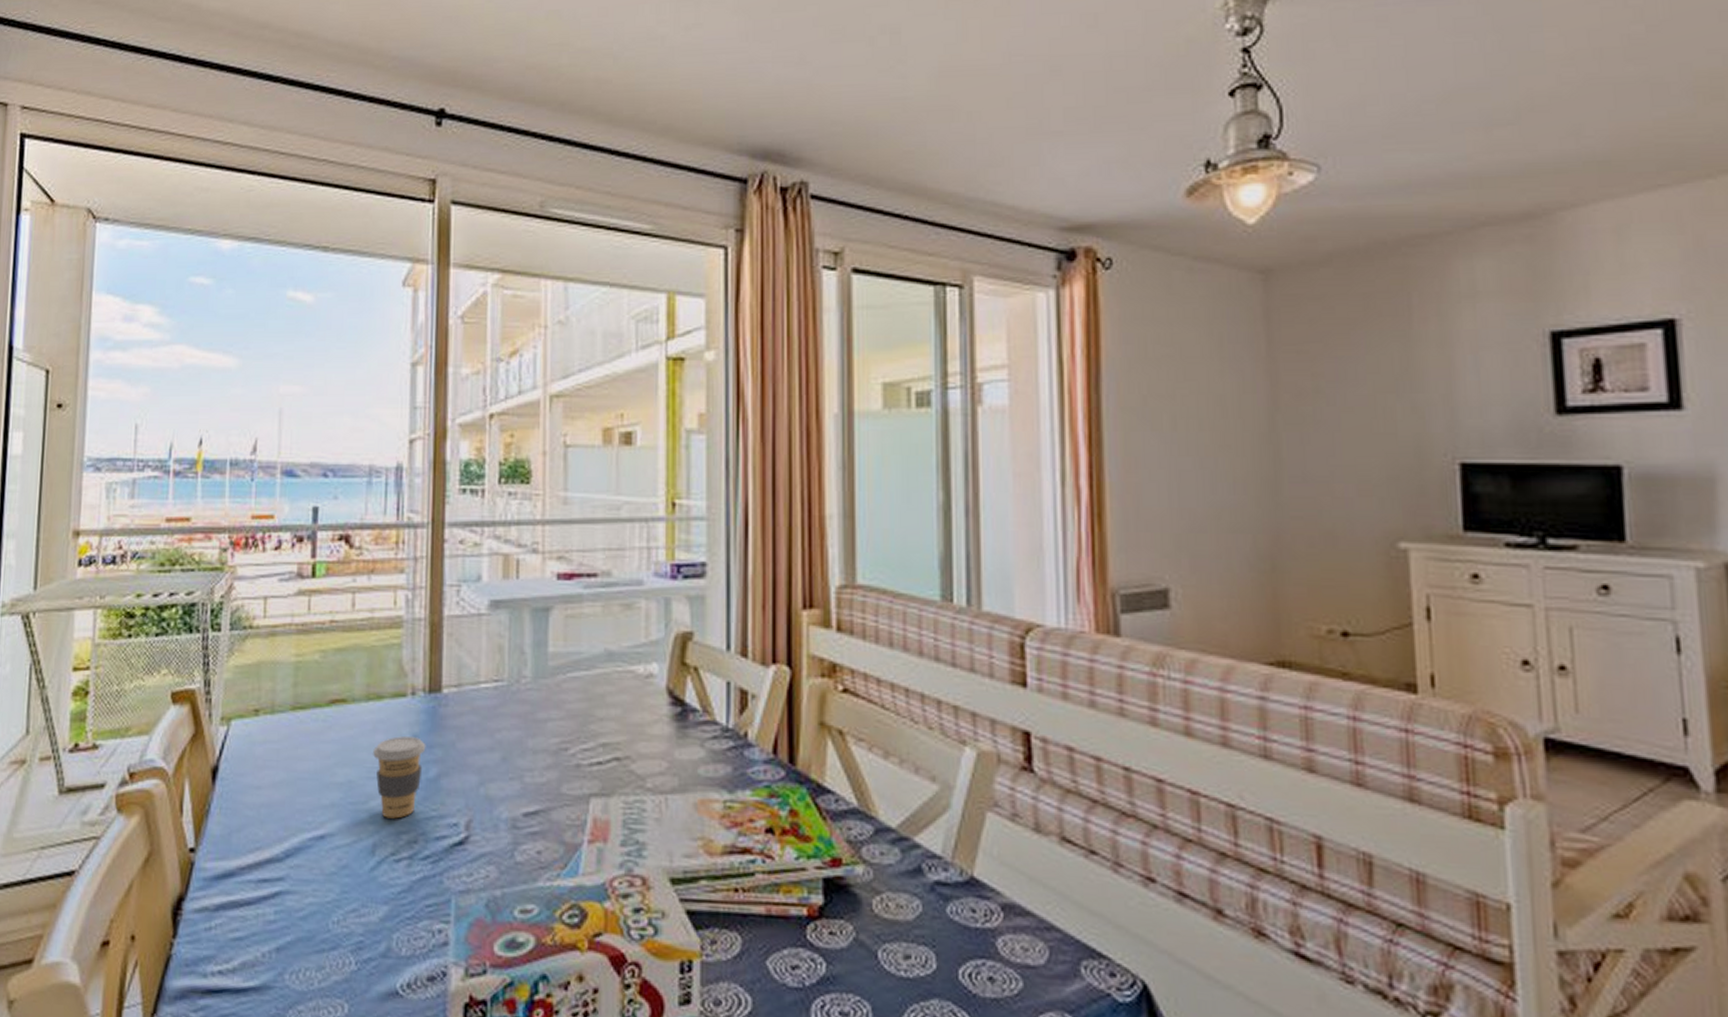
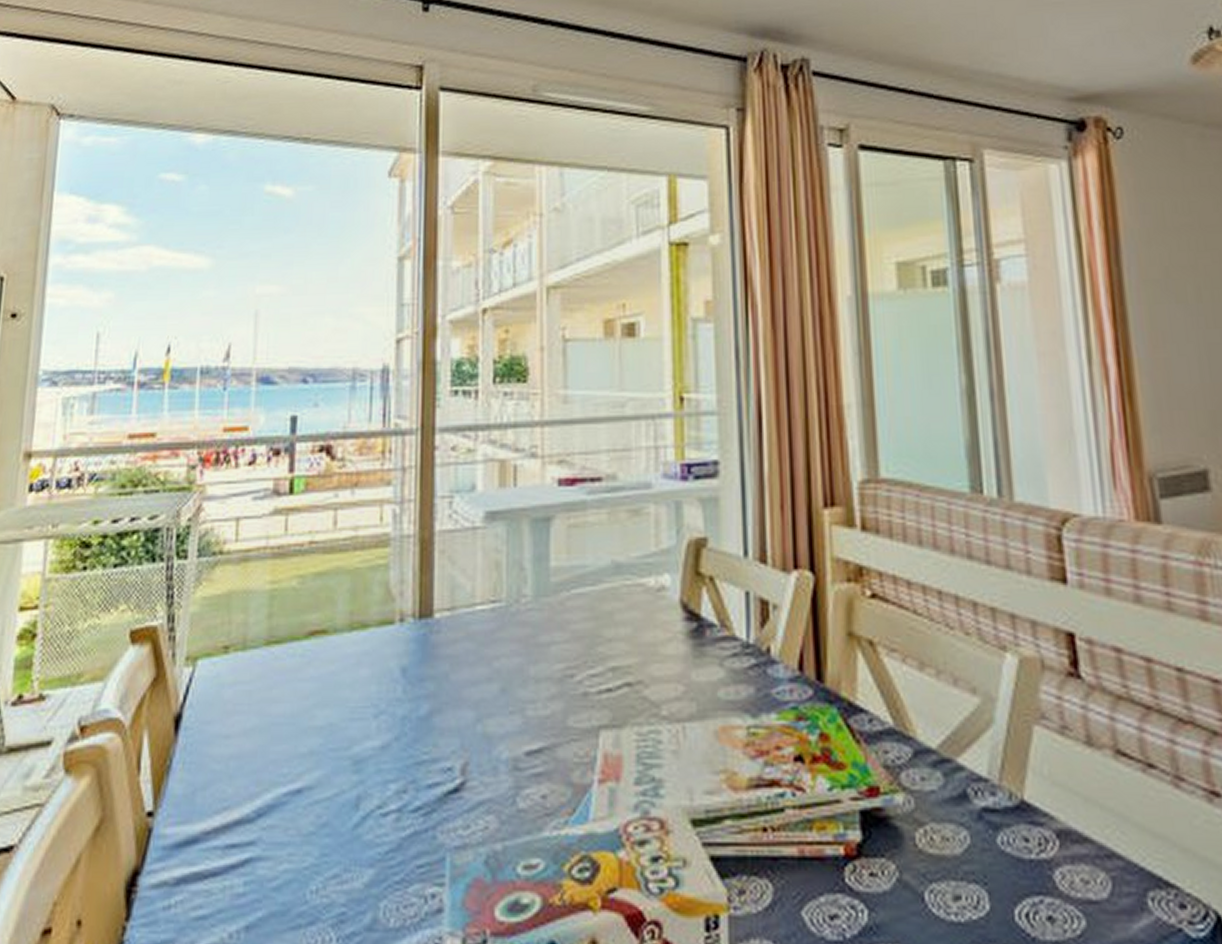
coffee cup: present [373,736,426,819] -> none [357,670,416,765]

